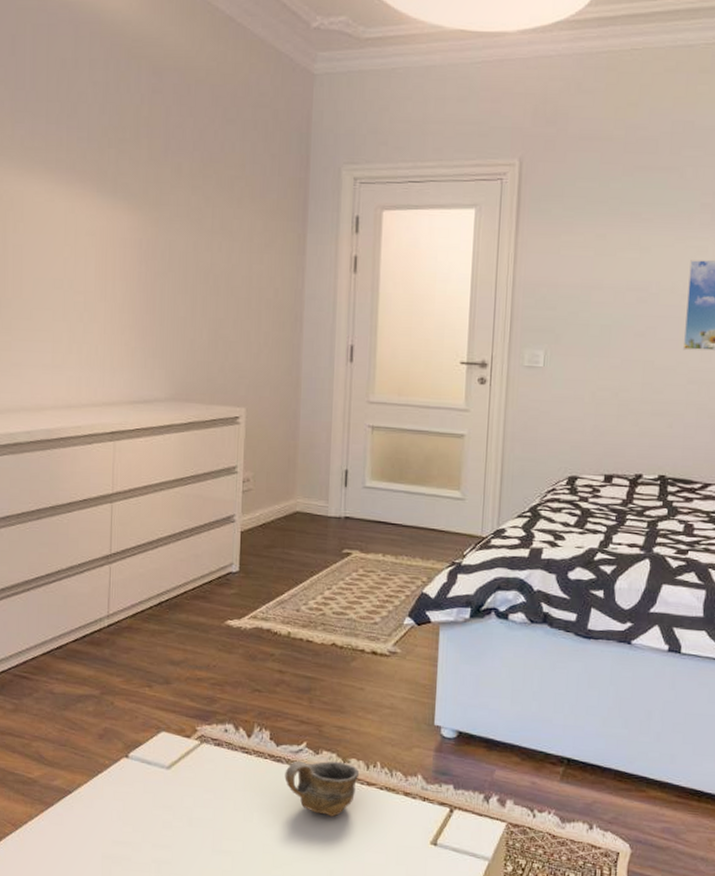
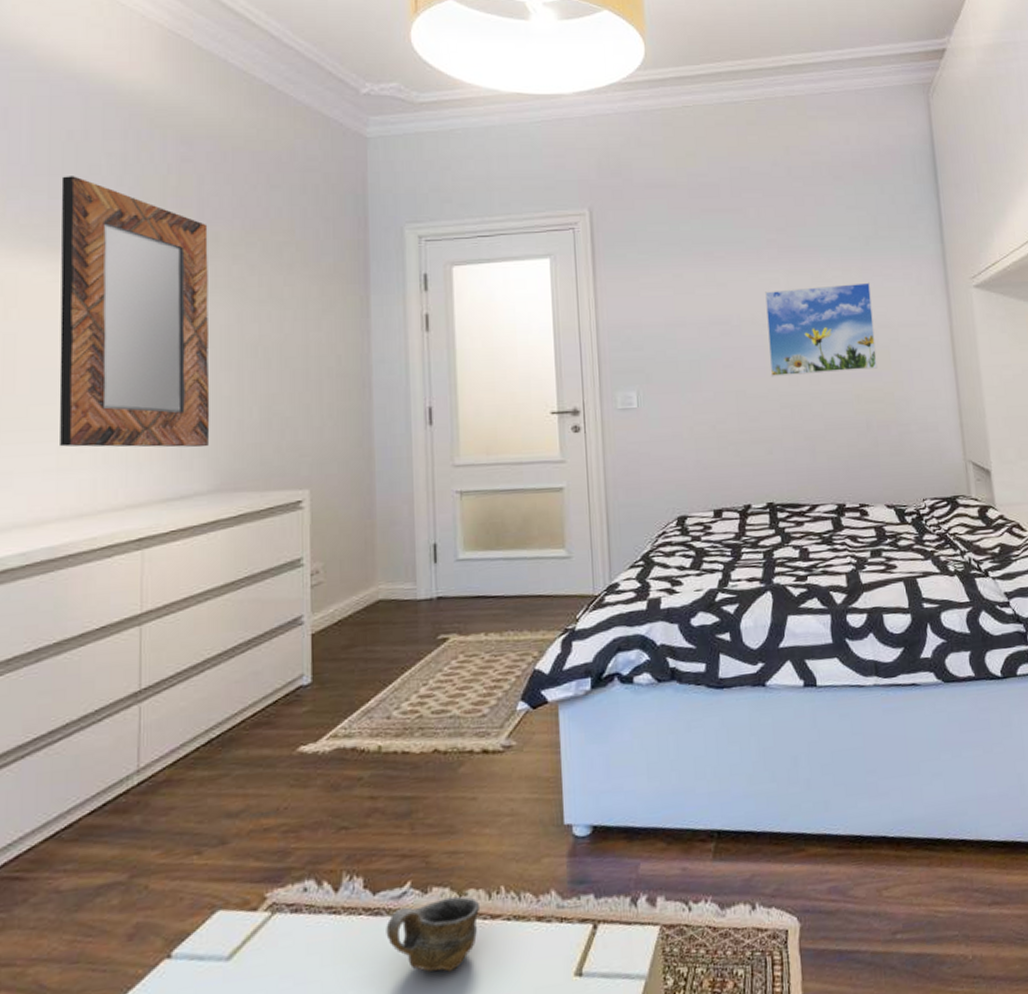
home mirror: none [54,103,172,360] -> present [59,176,210,448]

